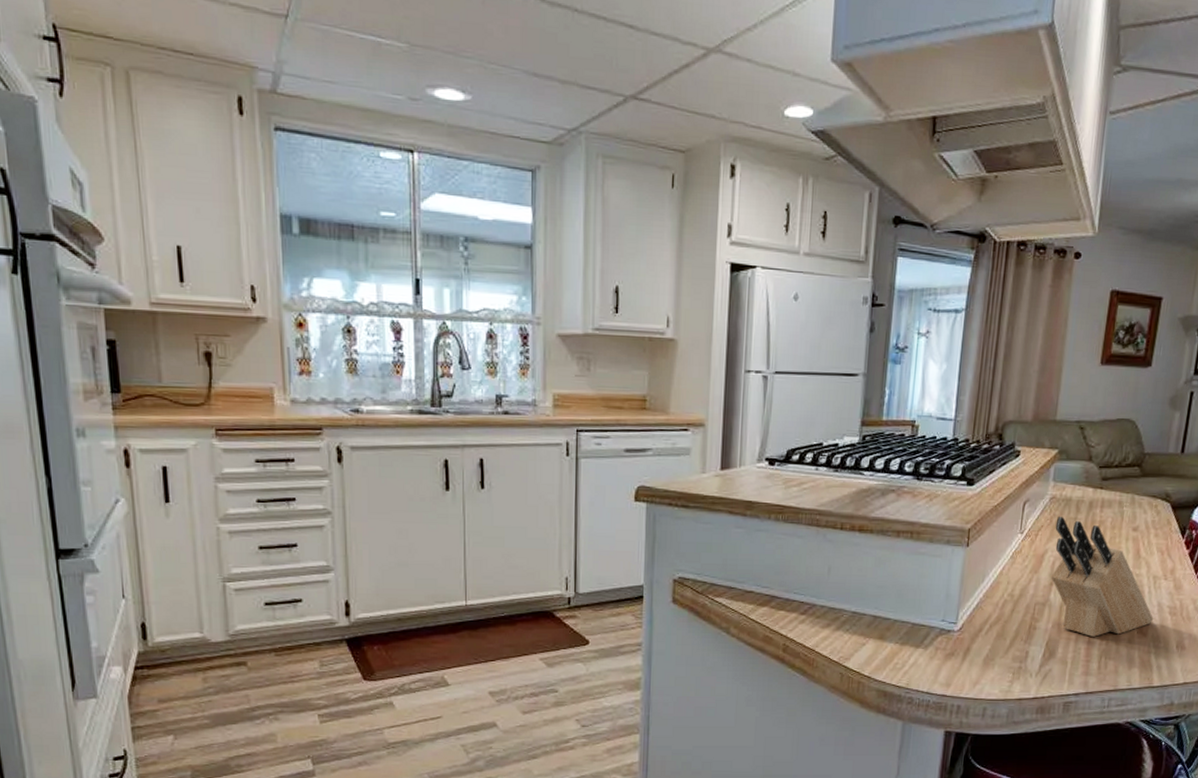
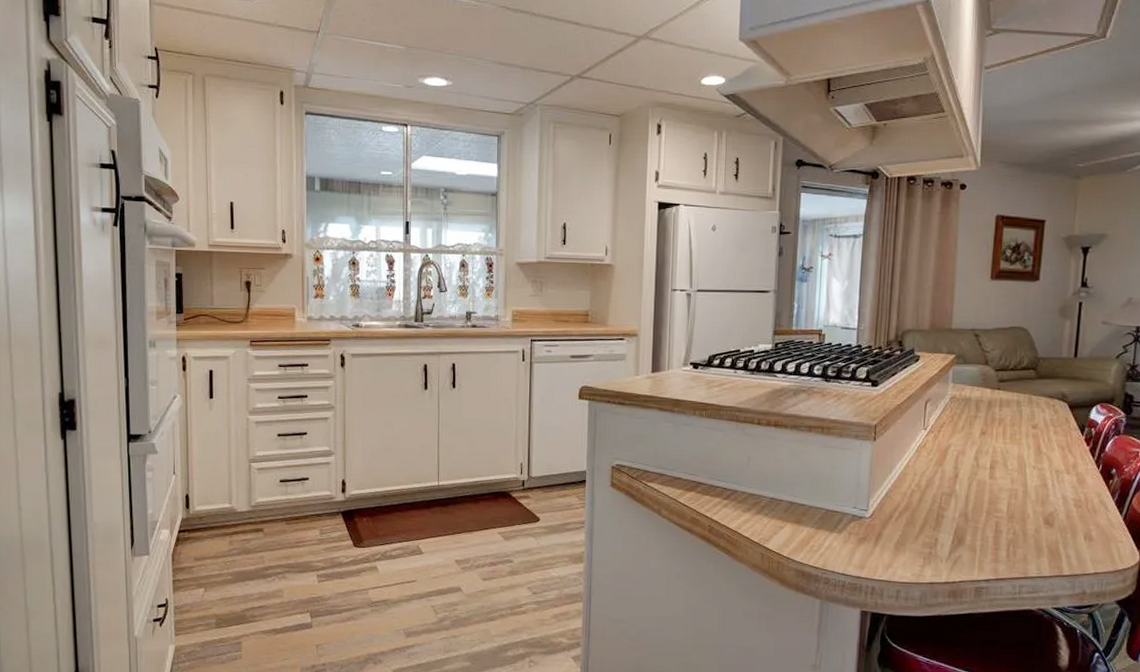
knife block: present [1051,516,1154,637] -> none [955,414,1059,526]

